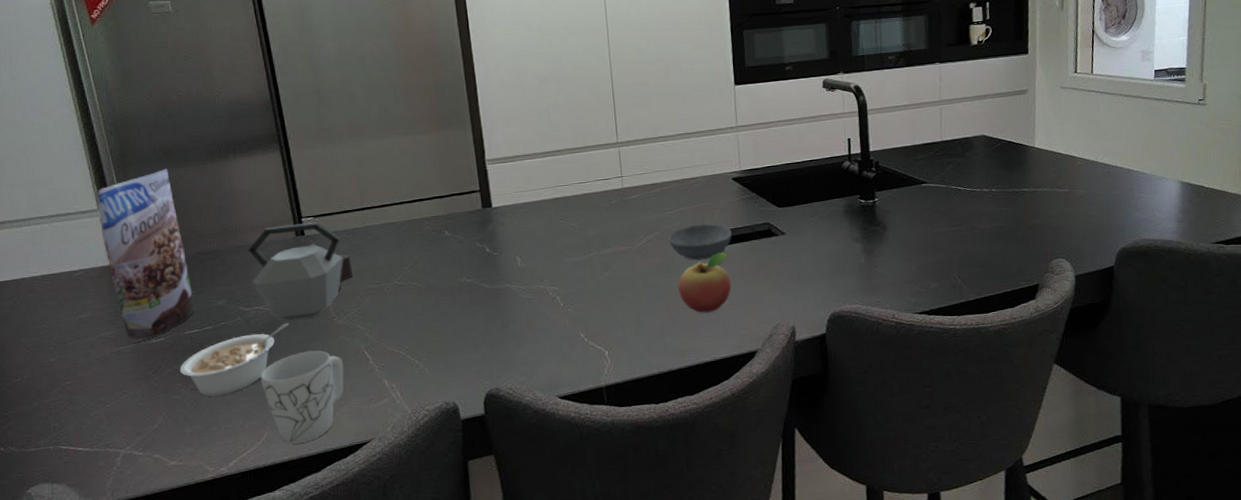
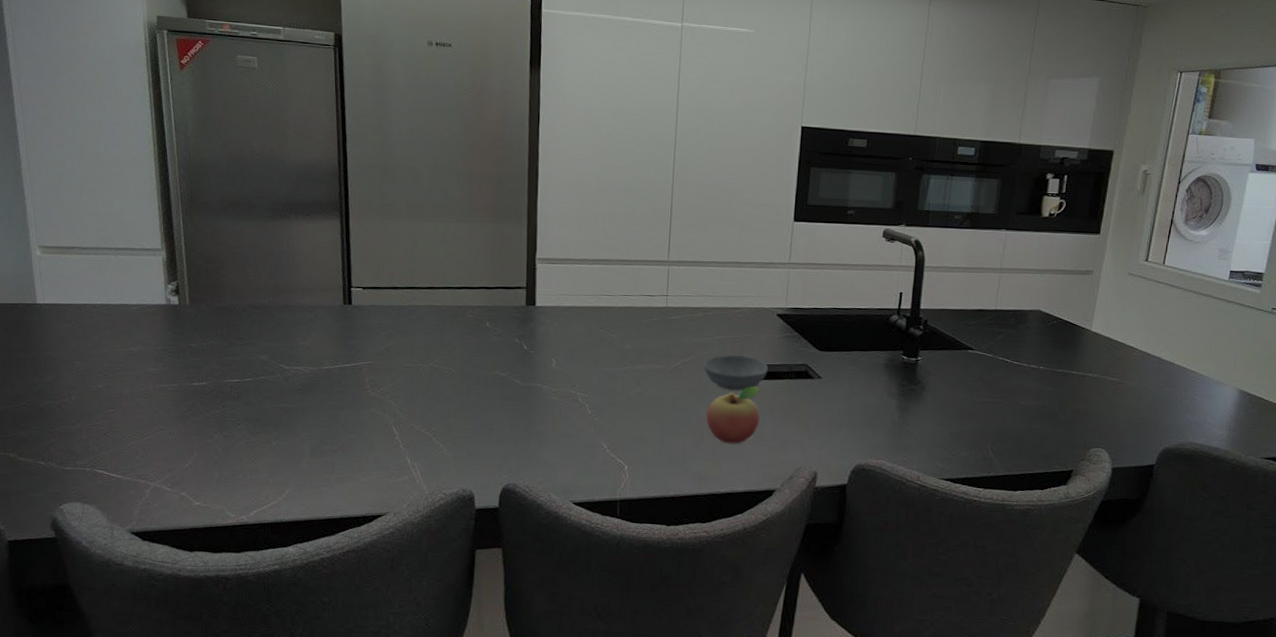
granola pouch: present [97,169,194,343] -> none [162,220,239,382]
legume: present [179,323,288,397] -> none [216,387,324,447]
kettle: present [248,222,353,321] -> none [295,291,392,386]
mug: present [261,350,344,444] -> none [290,417,371,505]

